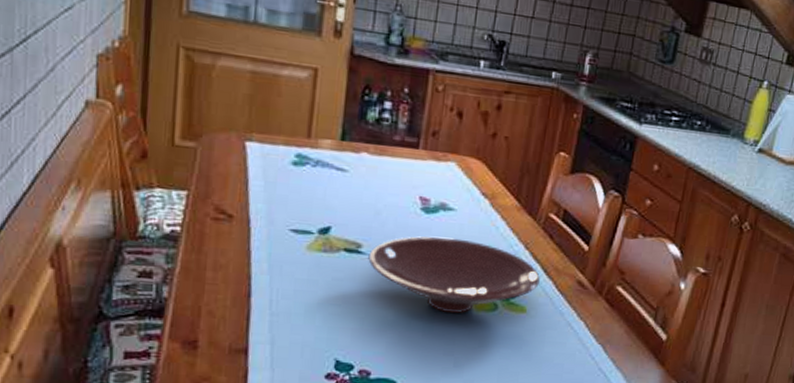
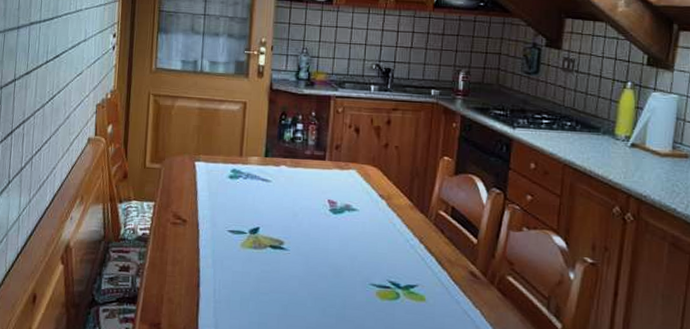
bowl: present [368,236,541,314] -> none [289,233,436,302]

